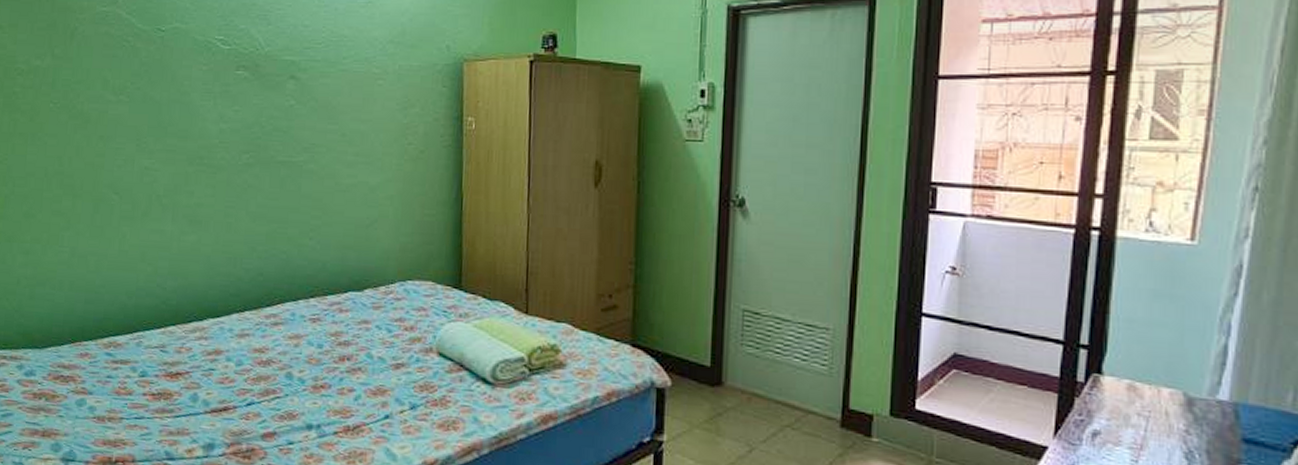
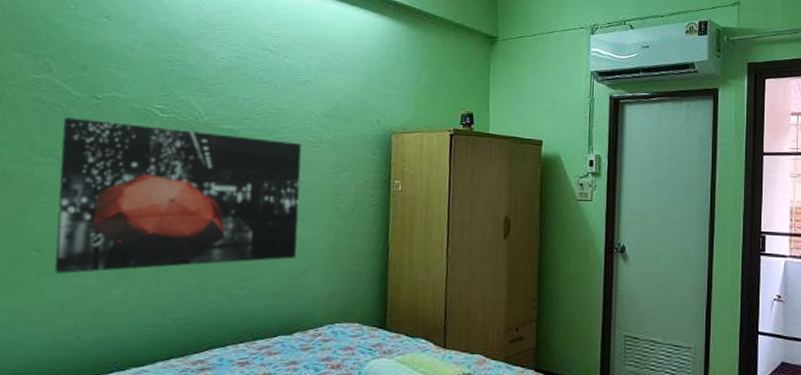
wall art: none [131,52,366,218] -> present [54,117,302,274]

